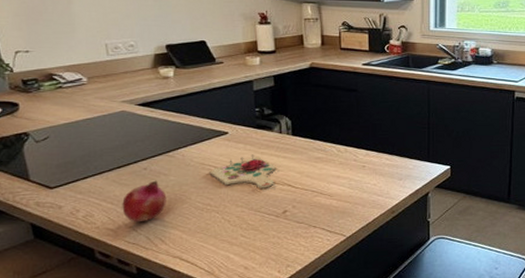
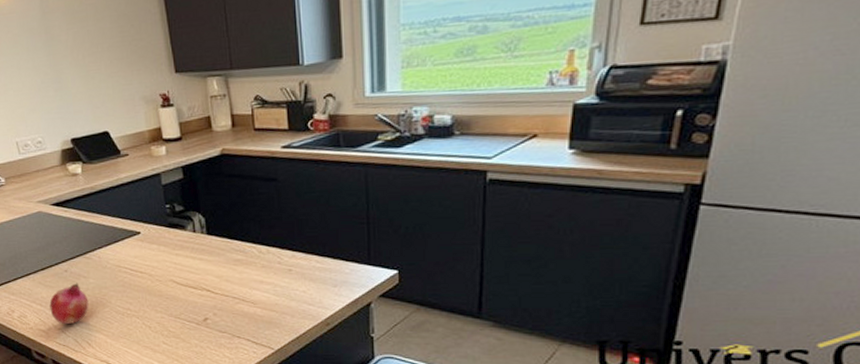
cutting board: present [209,154,277,188] -> none [126,256,194,293]

